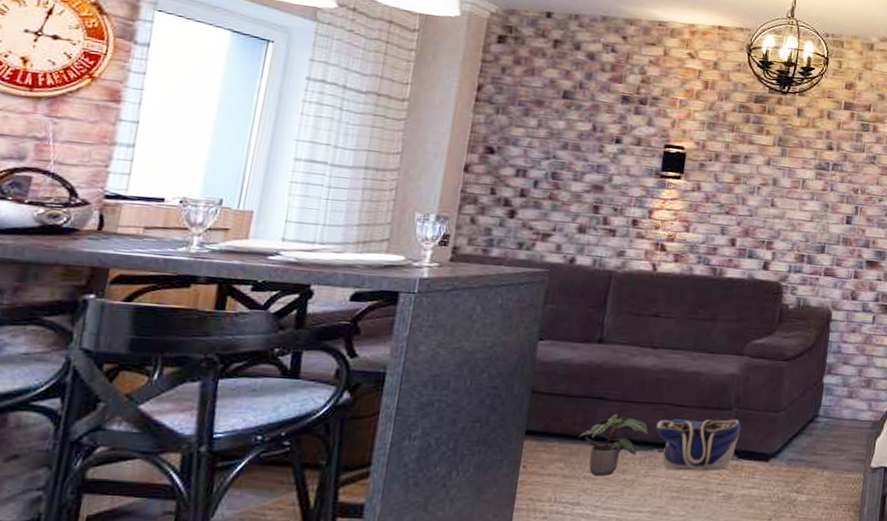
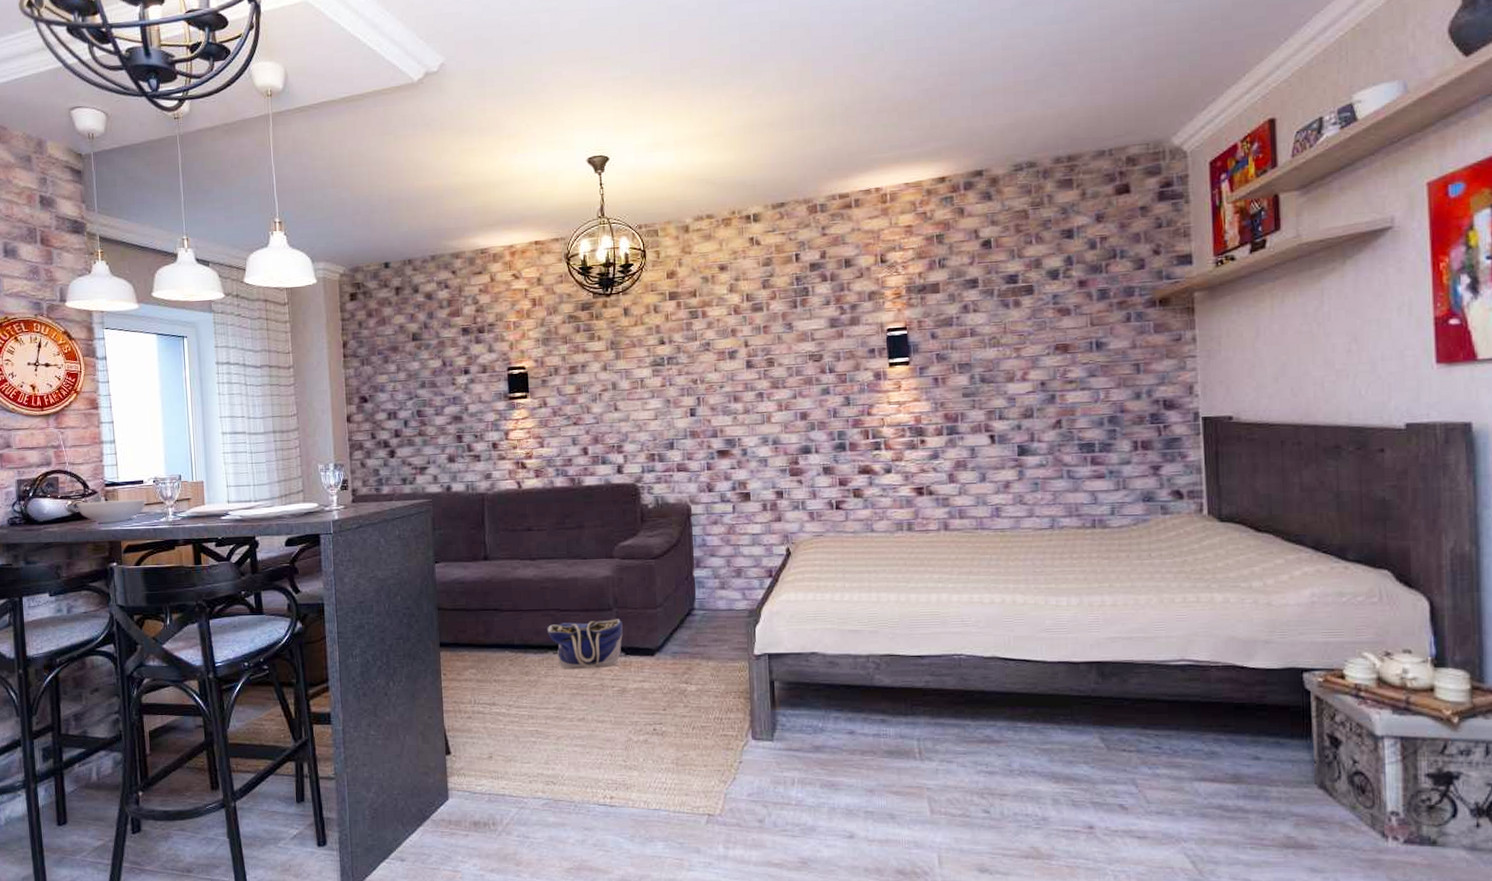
bowl: none [51,213,164,245] -> present [76,499,147,523]
potted plant: present [578,413,649,477] -> none [483,622,542,679]

